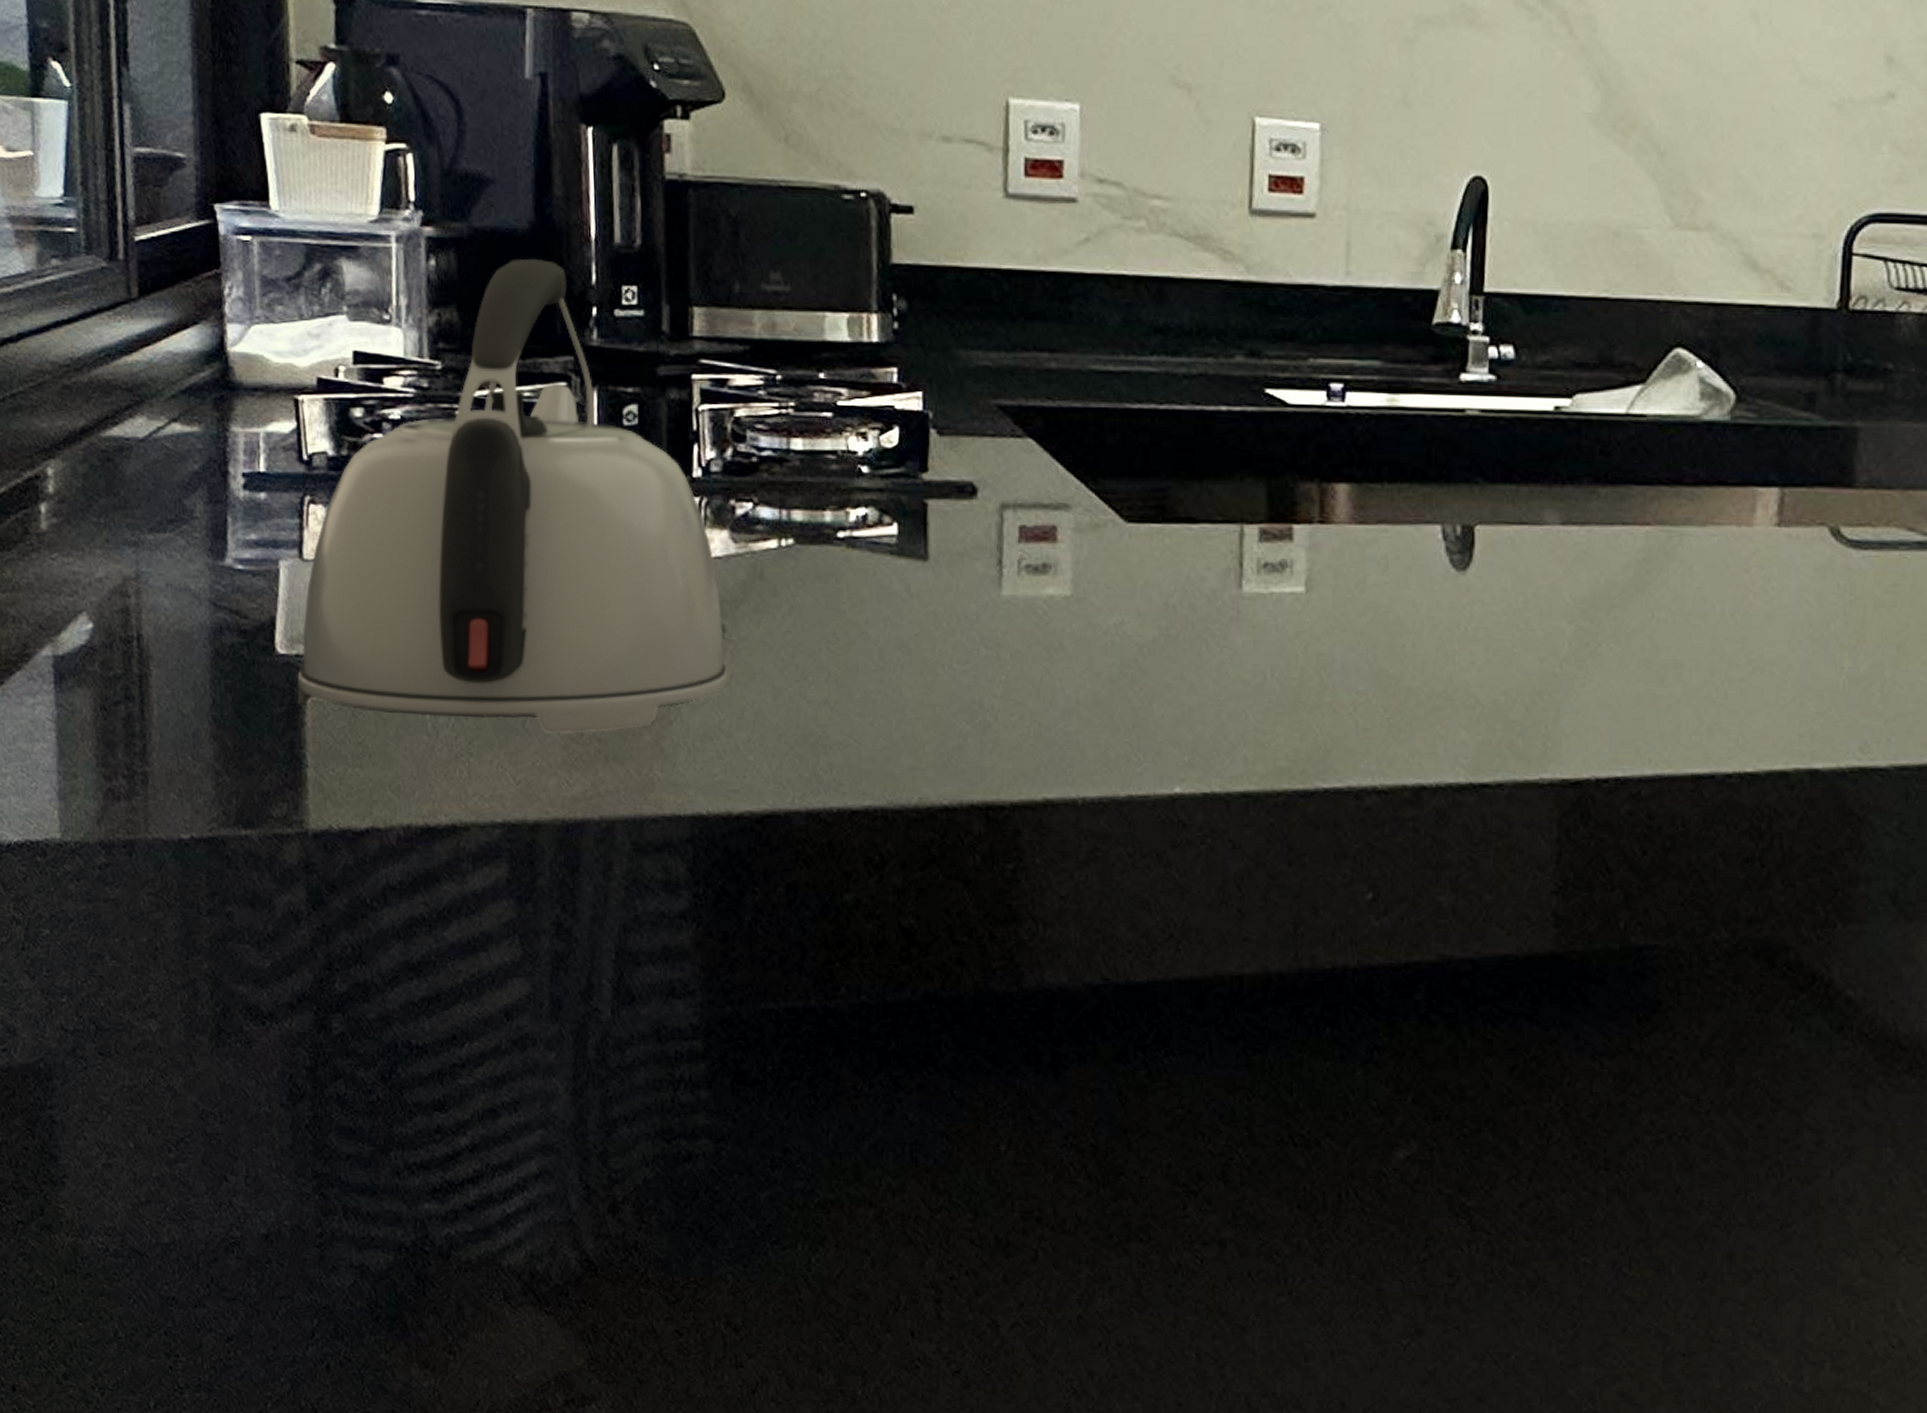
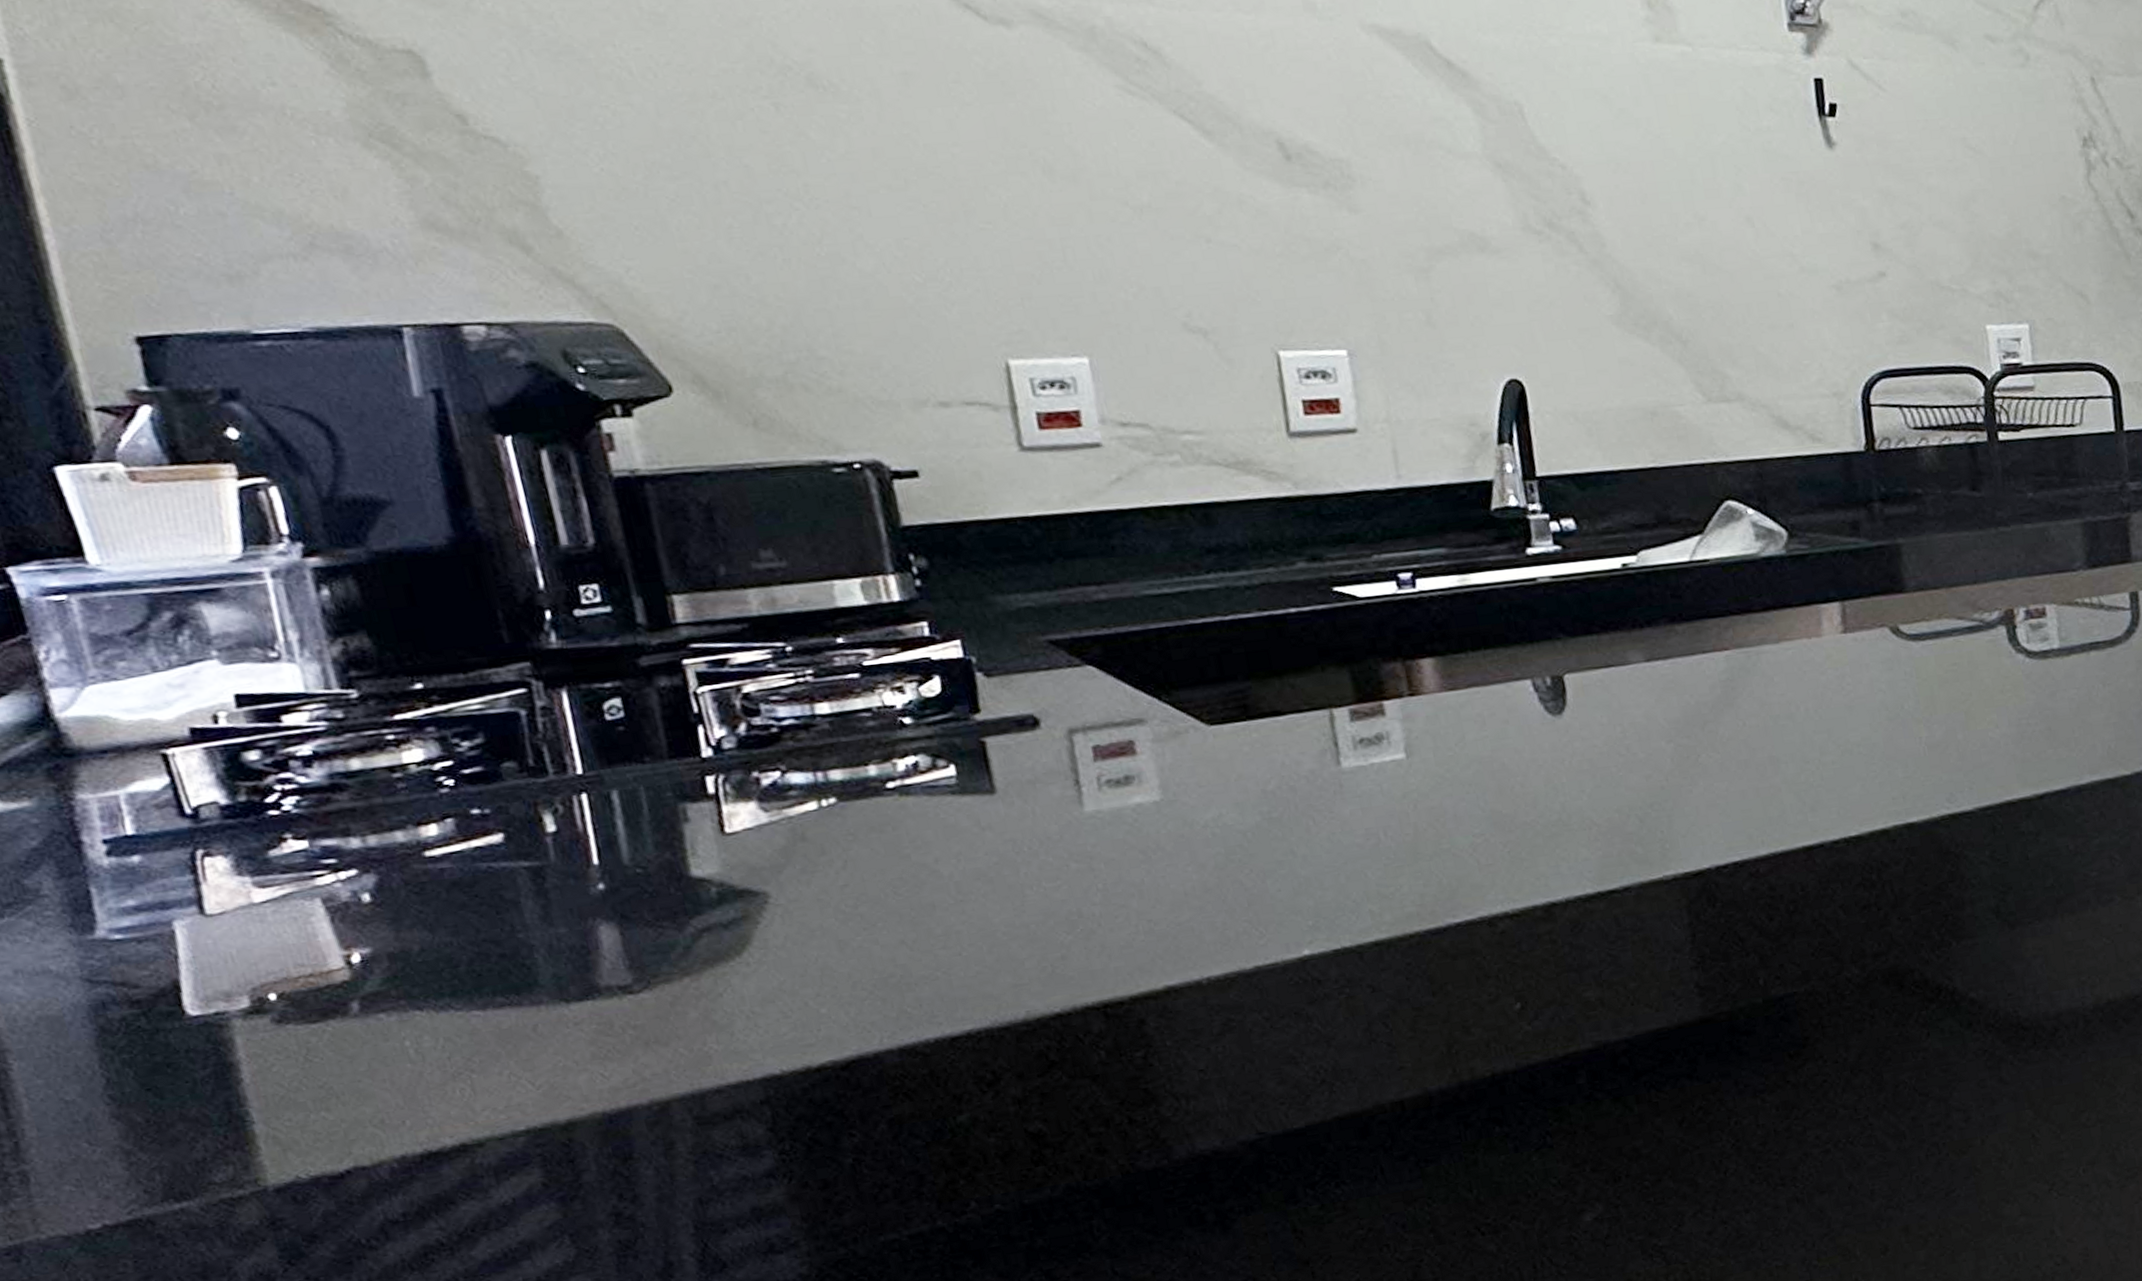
kettle: present [297,258,728,734] -> none [217,572,783,1065]

